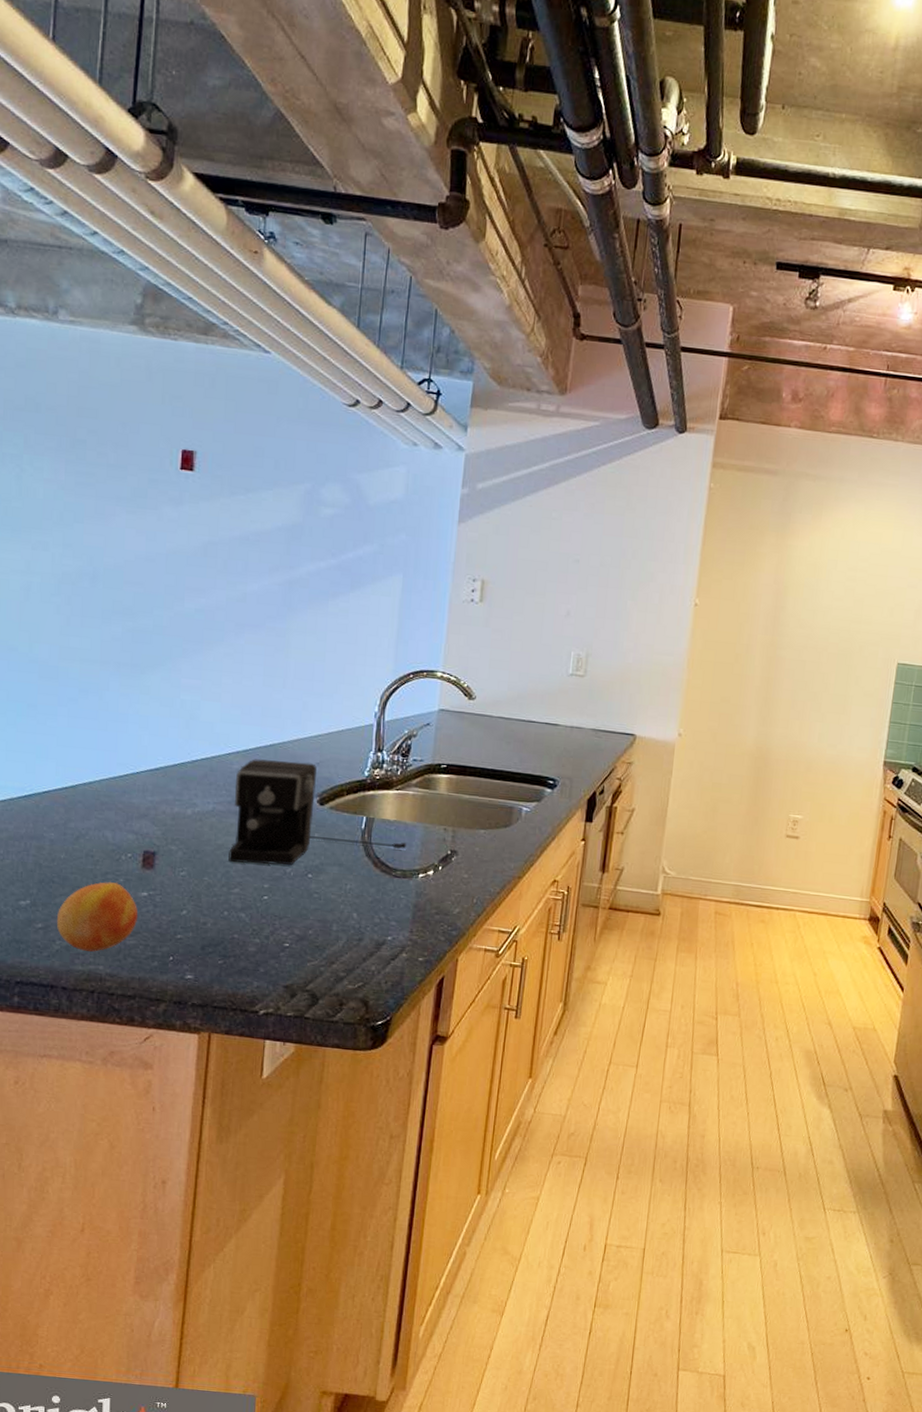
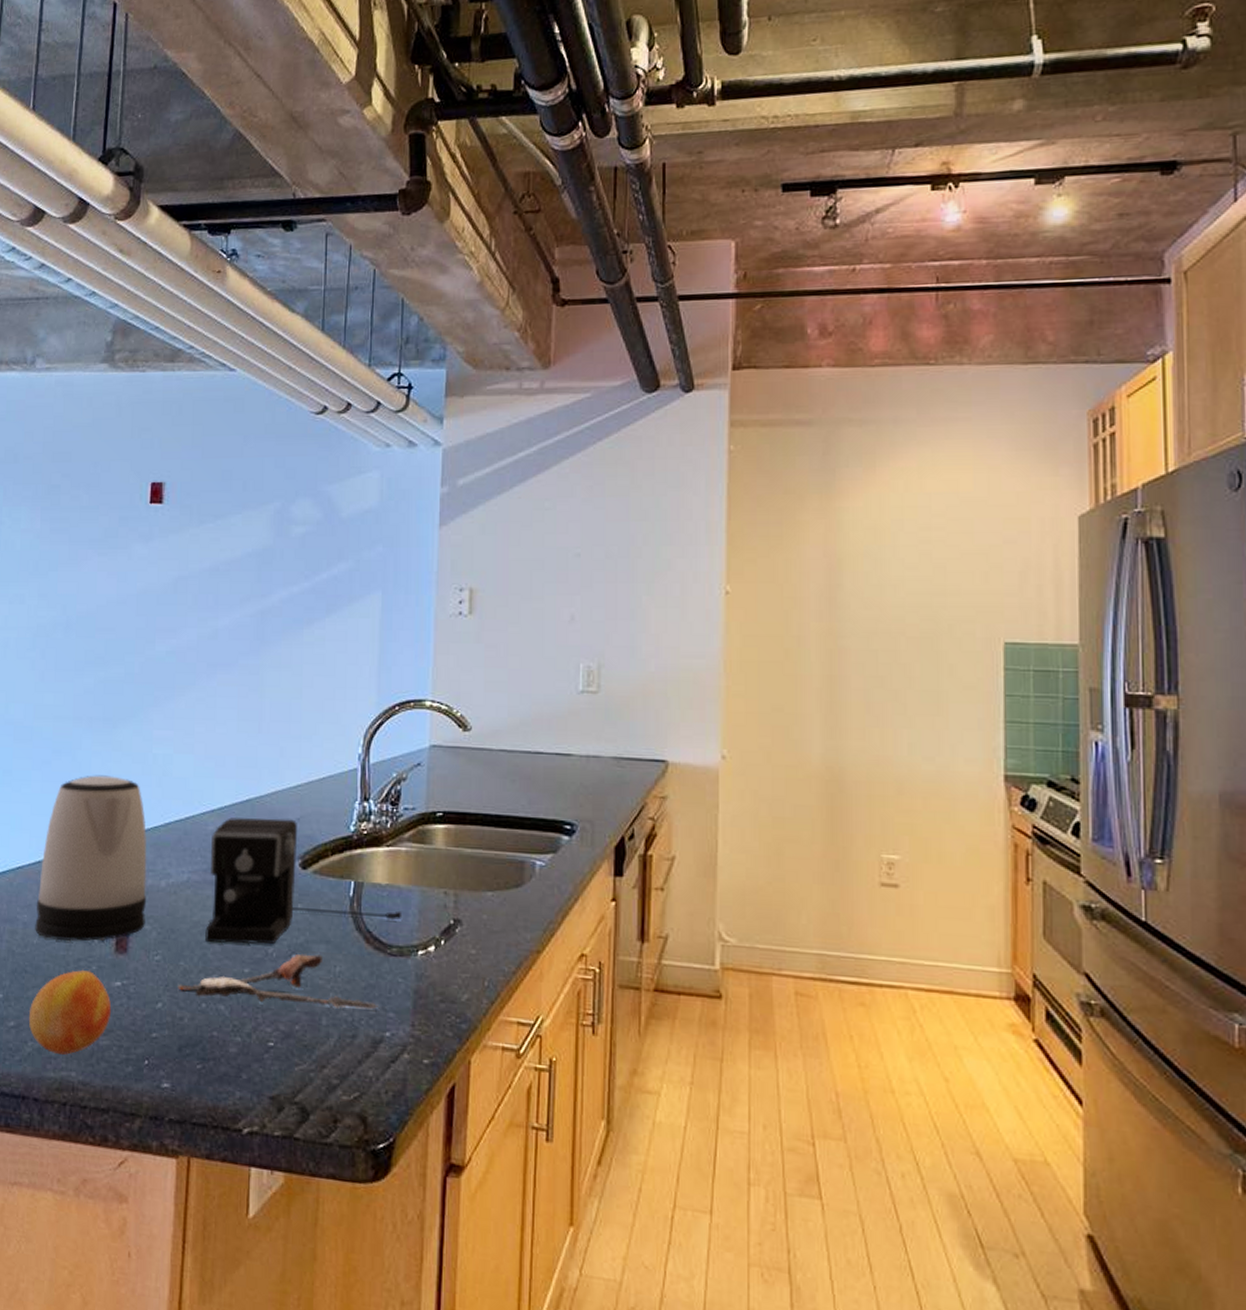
kettle: none [62,714,174,858] -> present [35,775,147,942]
spoon: none [201,874,383,919] -> present [177,954,378,1010]

